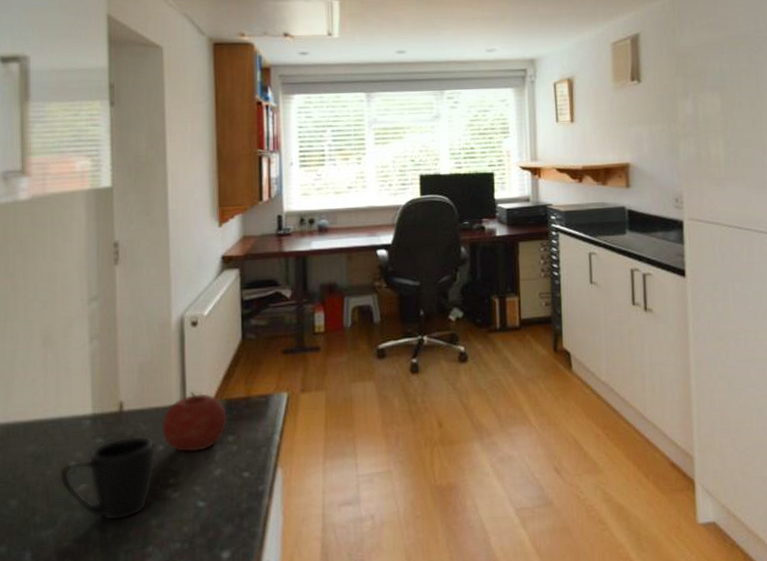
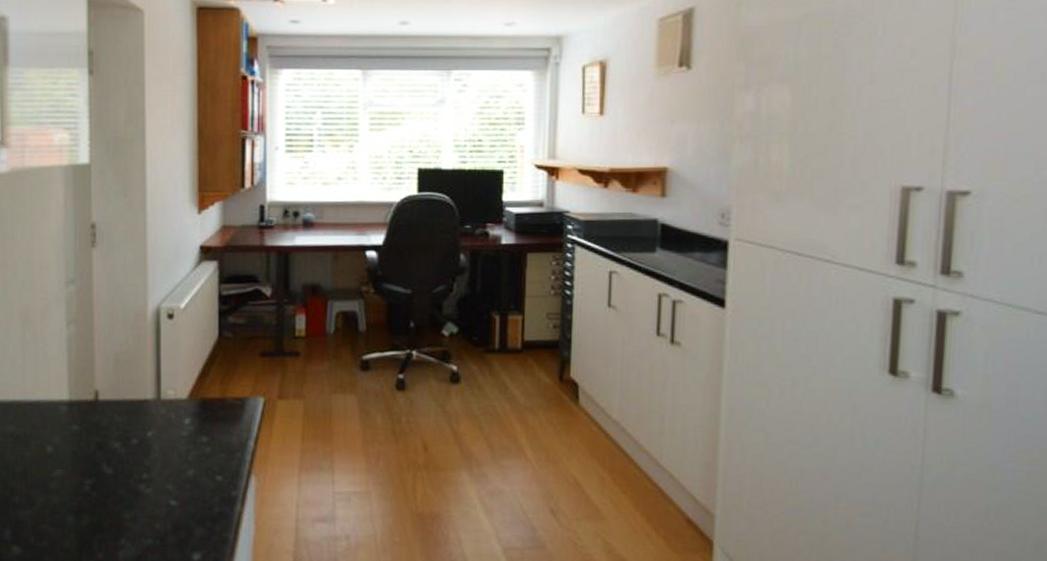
mug: present [58,435,156,521] -> none [36,426,130,510]
fruit: present [162,391,227,452] -> none [136,387,201,449]

